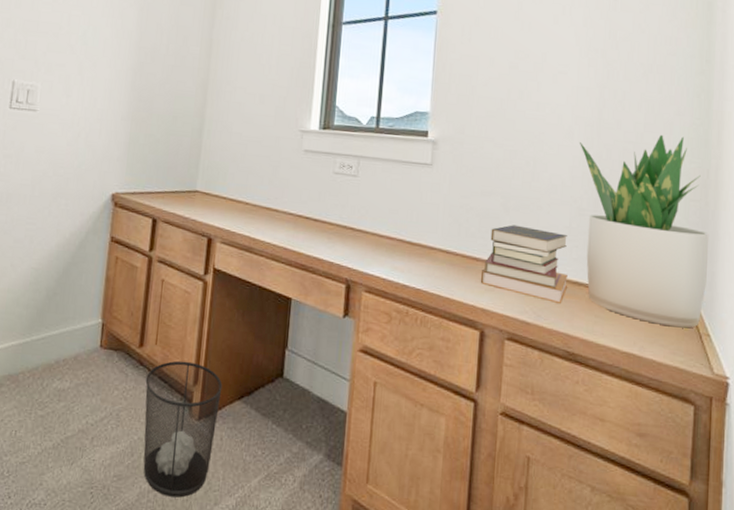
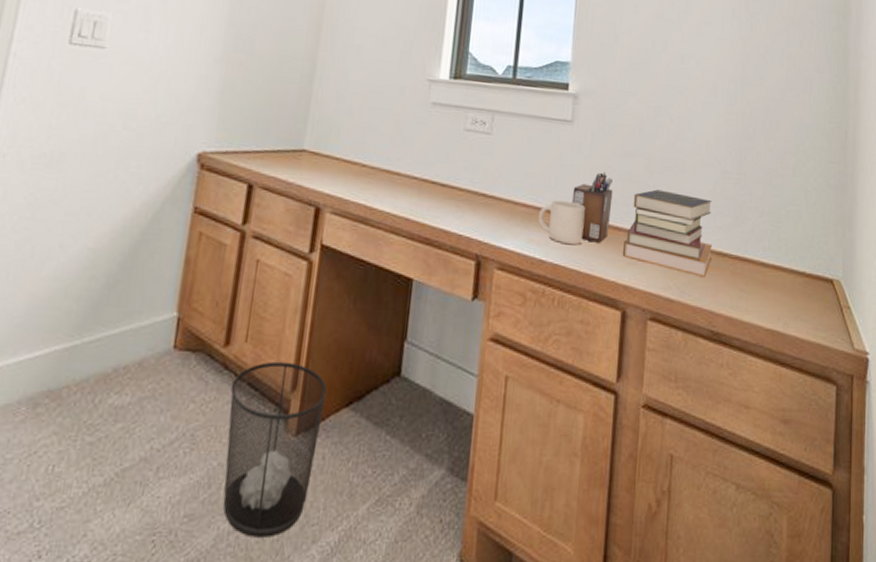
mug: none [401,233,445,273] -> present [538,200,585,246]
desk organizer: none [432,208,471,273] -> present [572,171,613,245]
planter: present [580,134,709,329] -> none [724,92,848,301]

